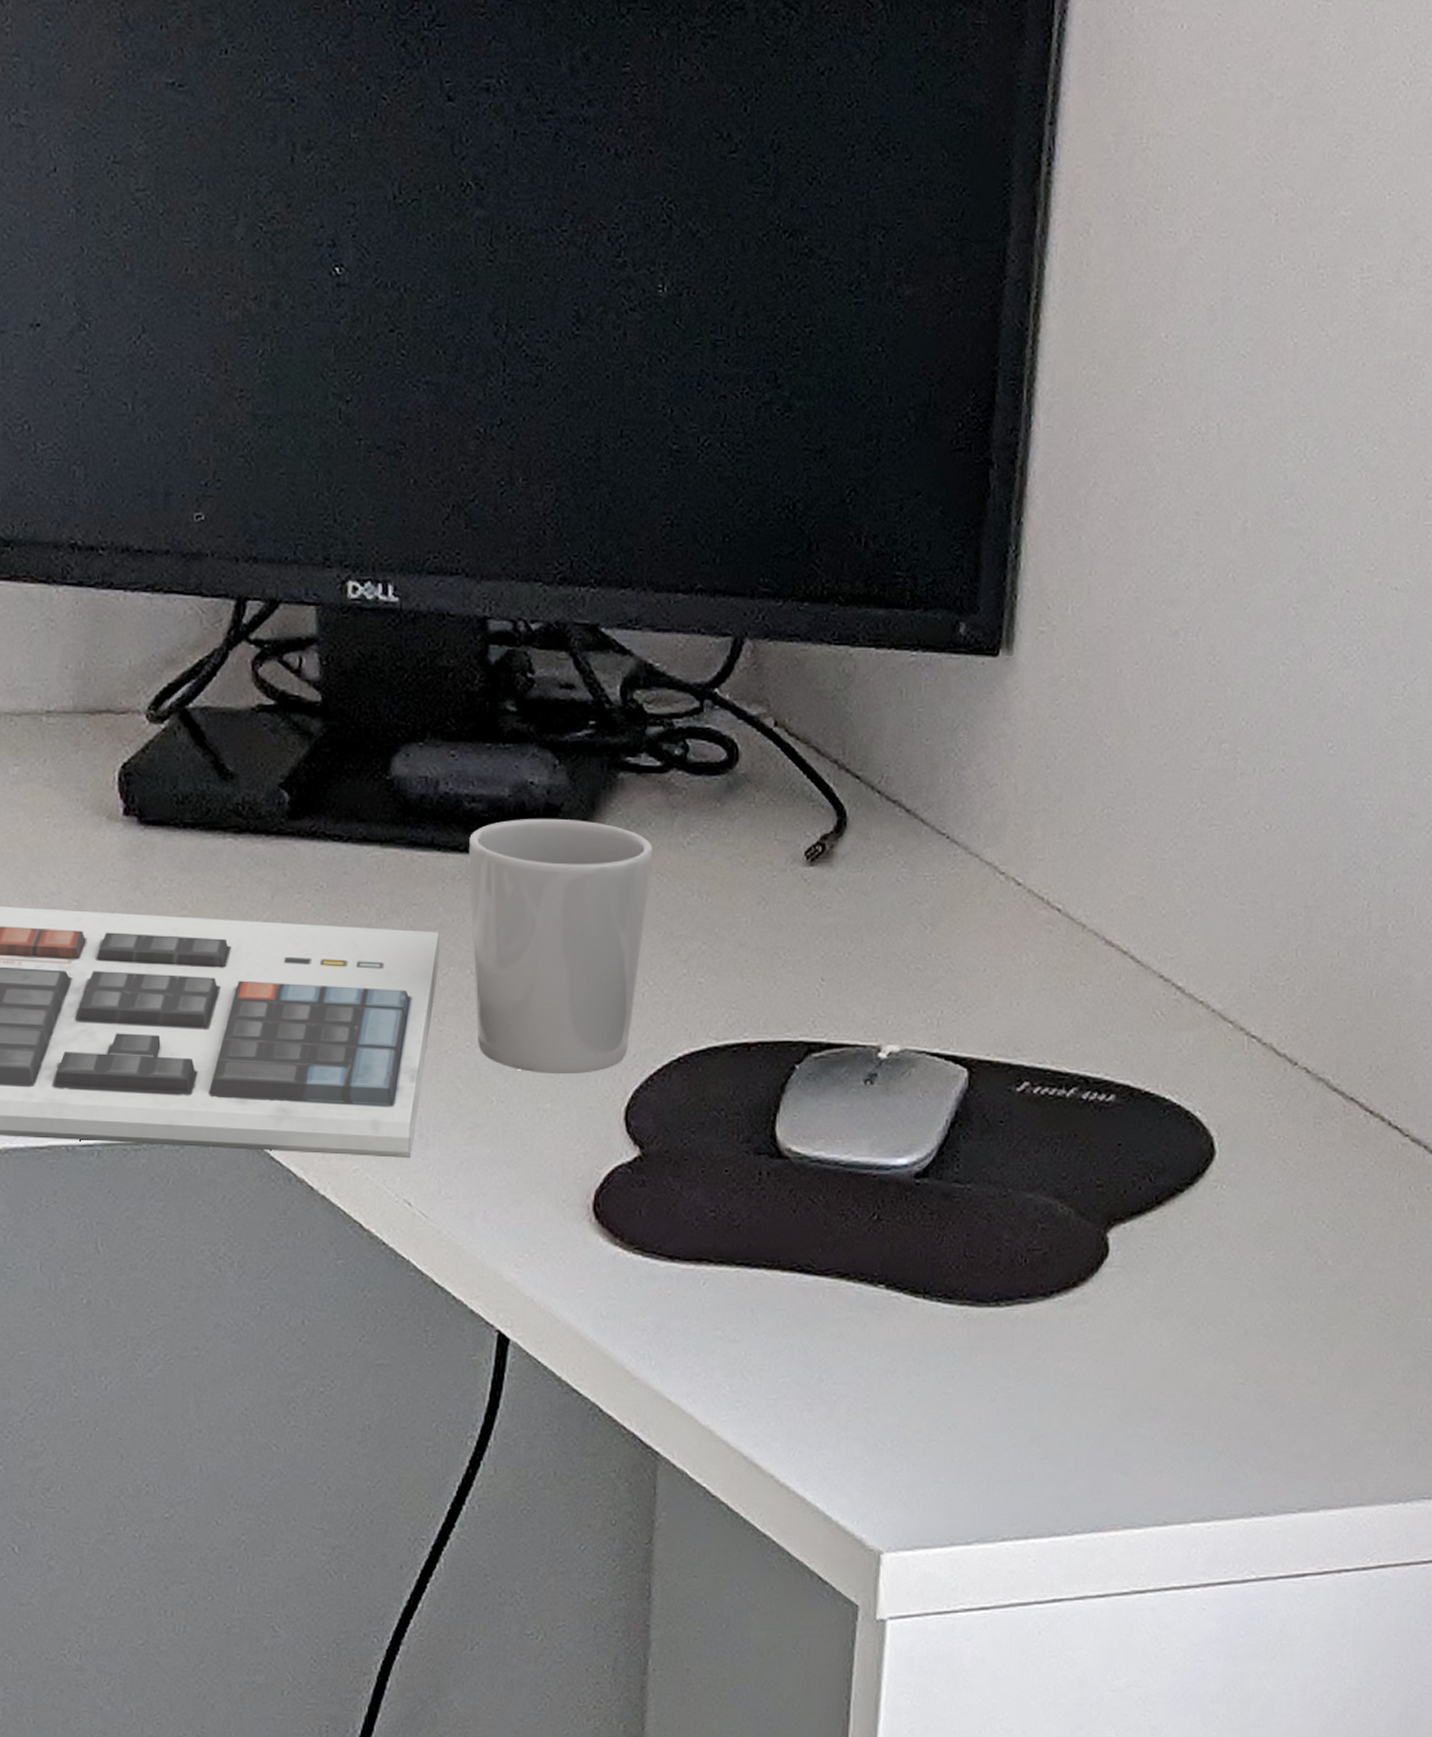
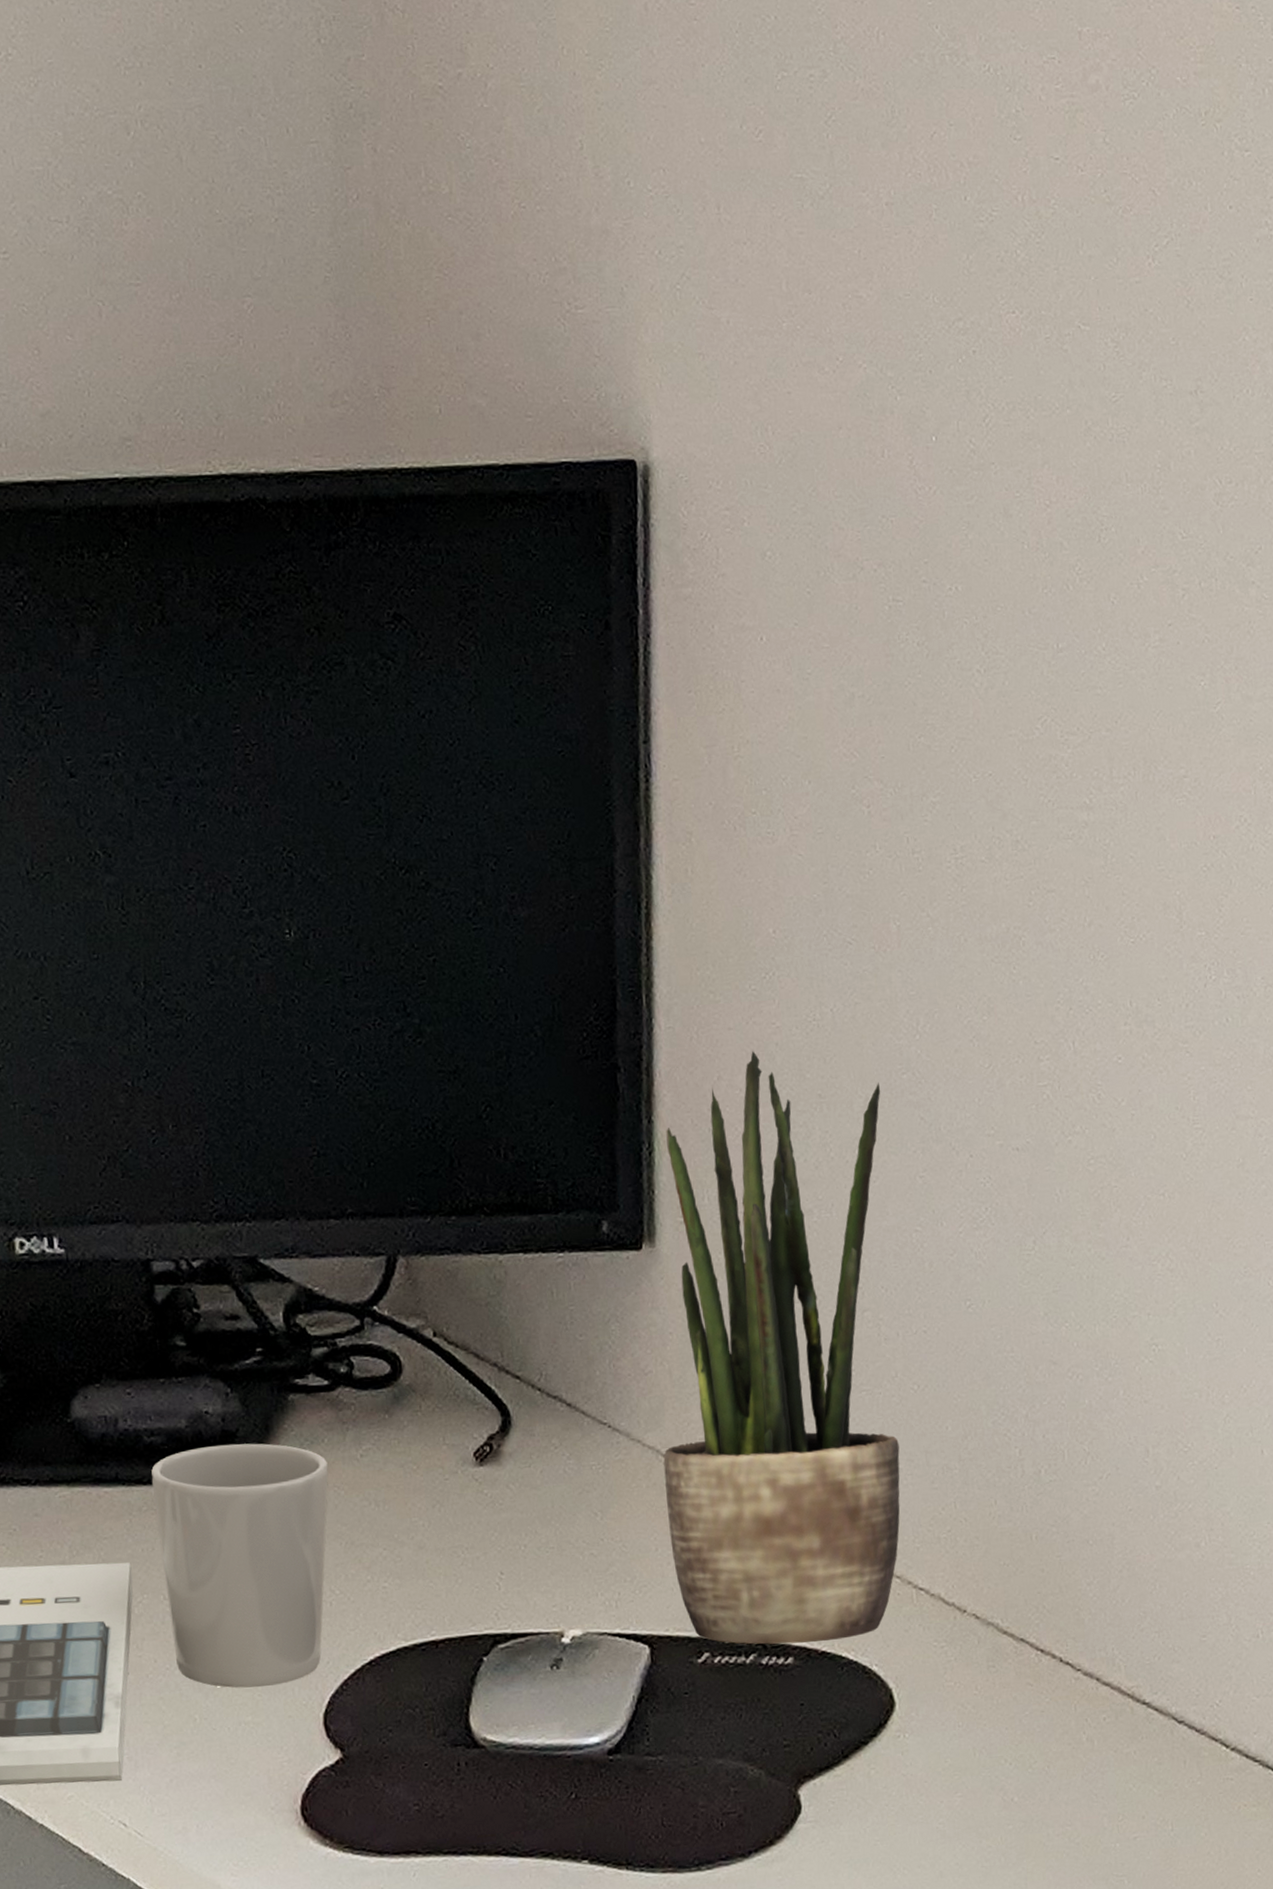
potted plant: none [1000,460,1261,1081] -> present [663,1051,900,1645]

